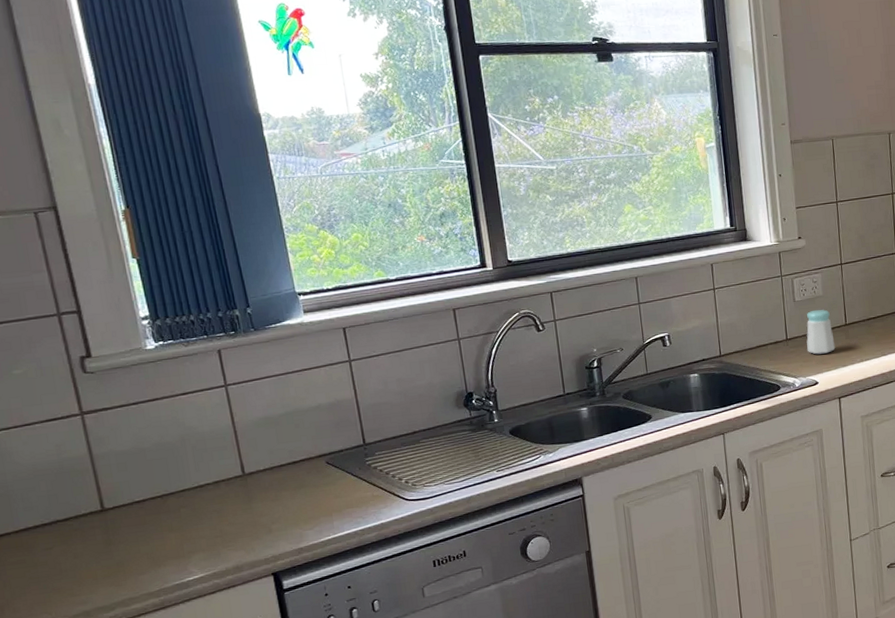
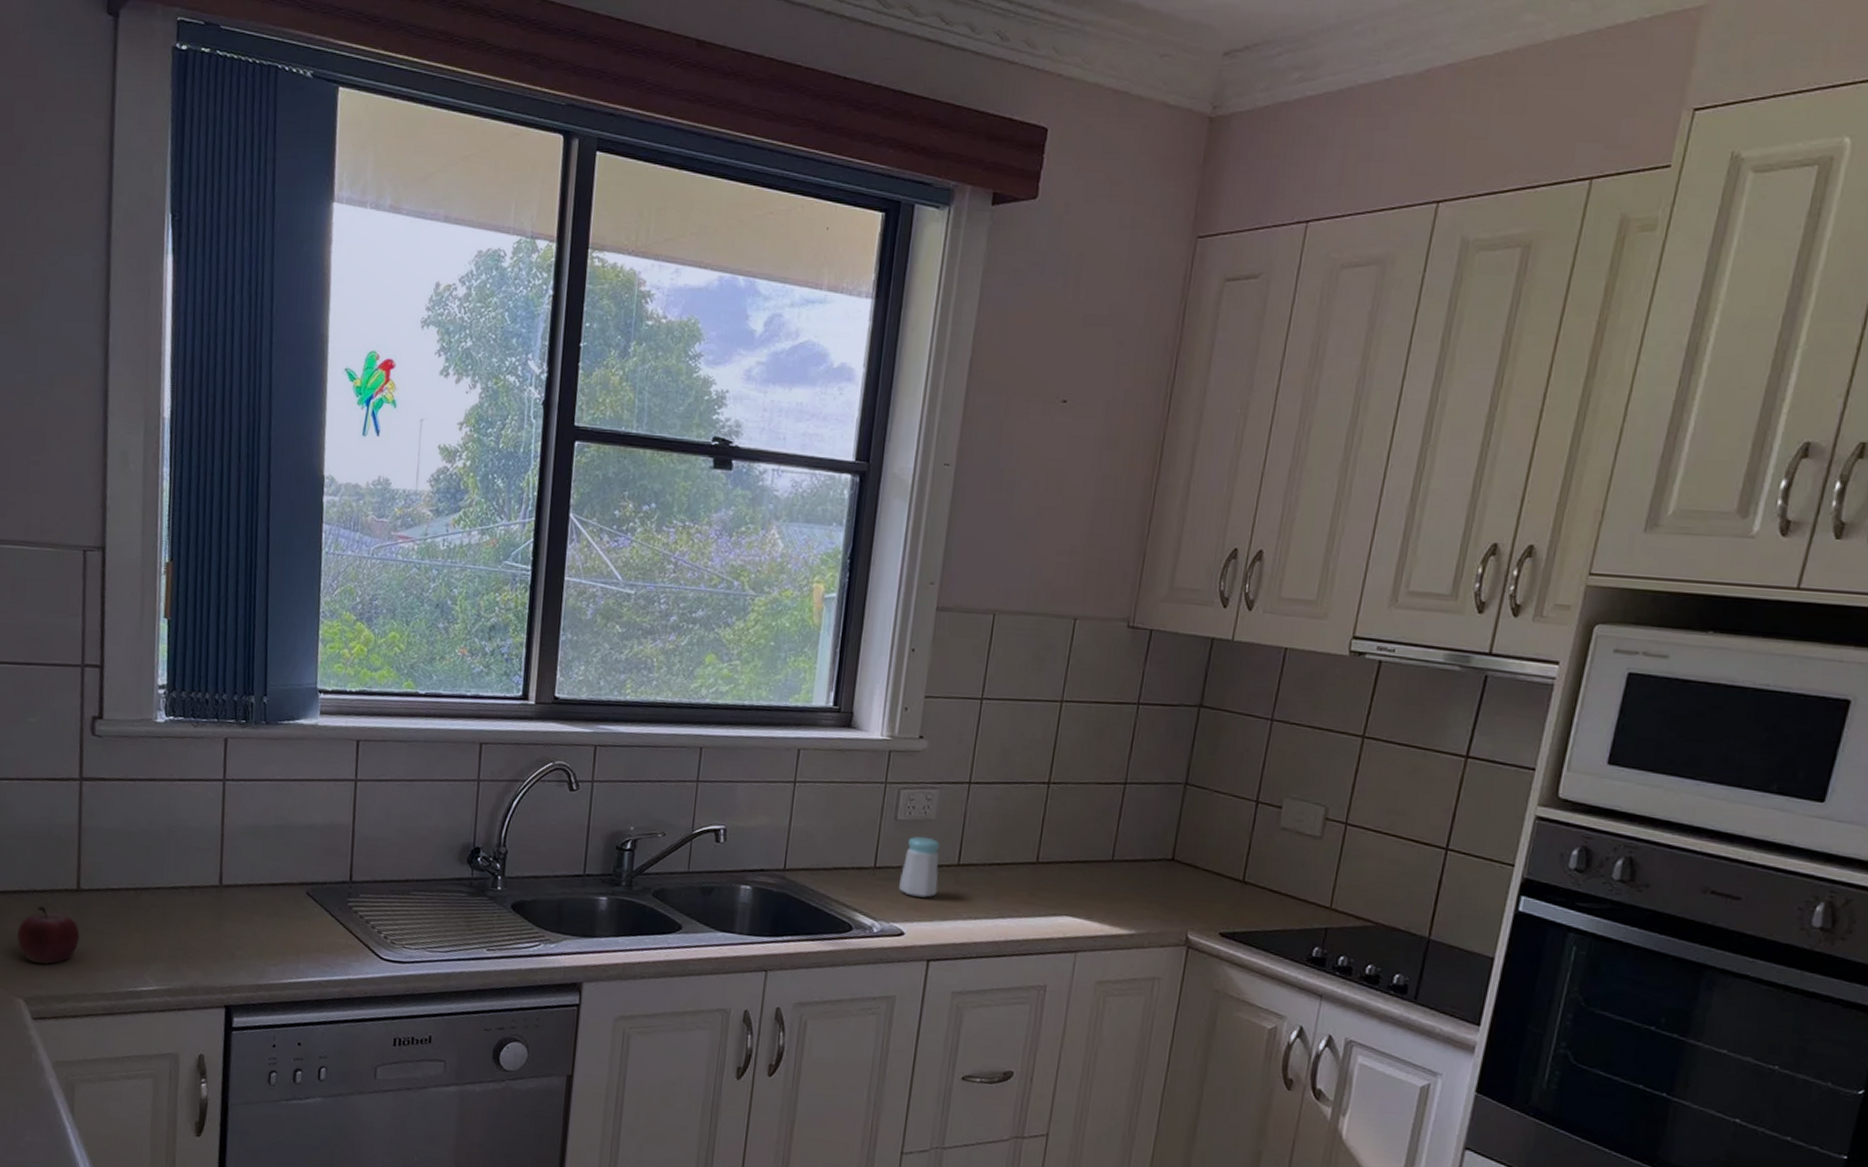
fruit: none [48,532,115,584] -> present [17,905,80,965]

